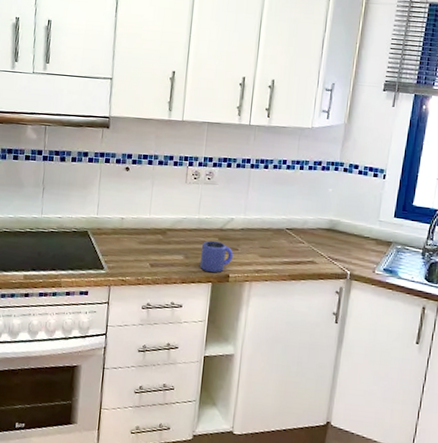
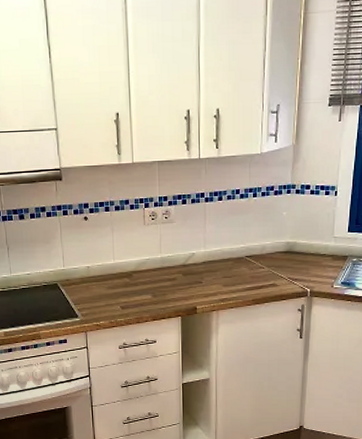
mug: present [199,240,233,273] -> none [167,277,198,307]

